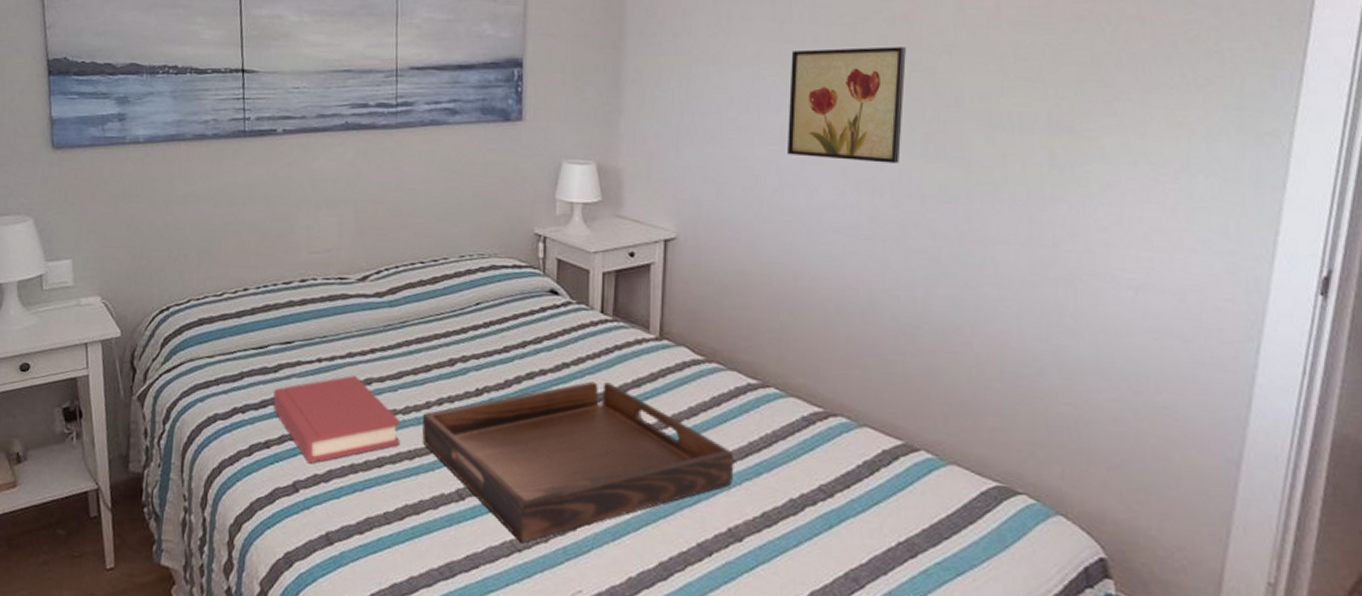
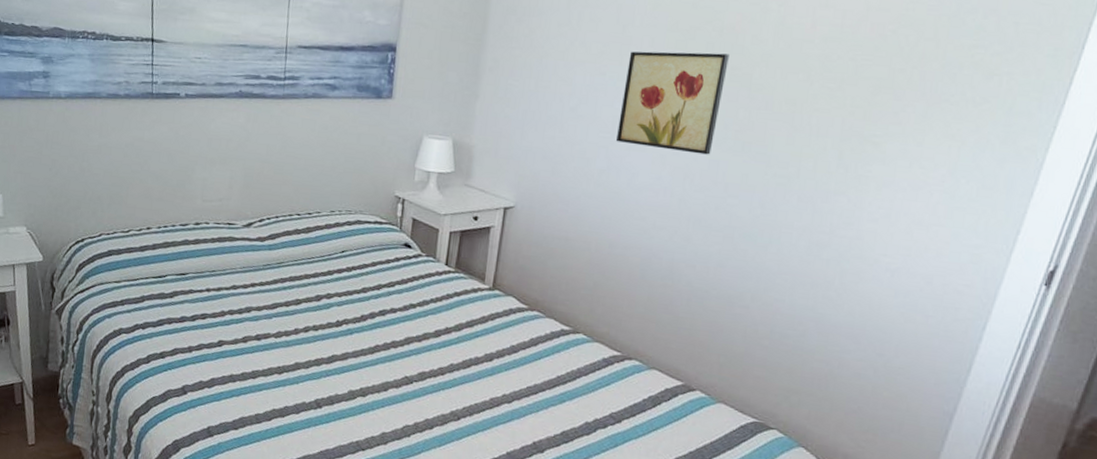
hardback book: present [273,375,401,464] -> none [168,304,273,373]
serving tray: present [422,381,734,542] -> none [290,320,544,444]

